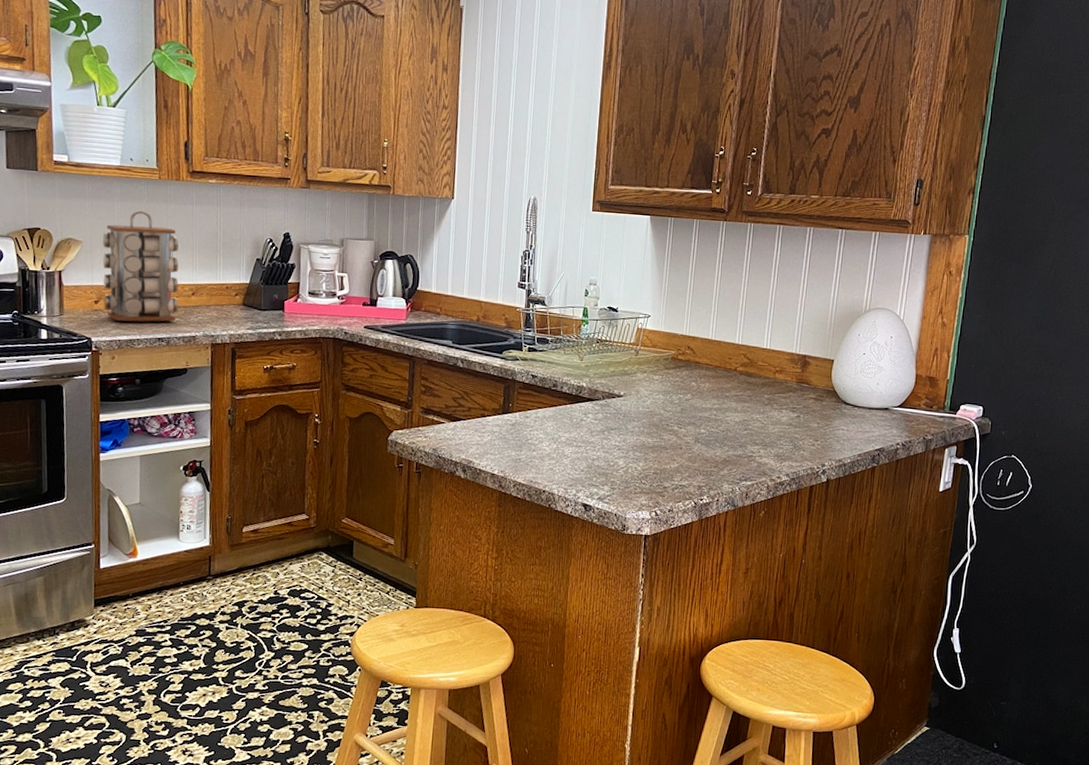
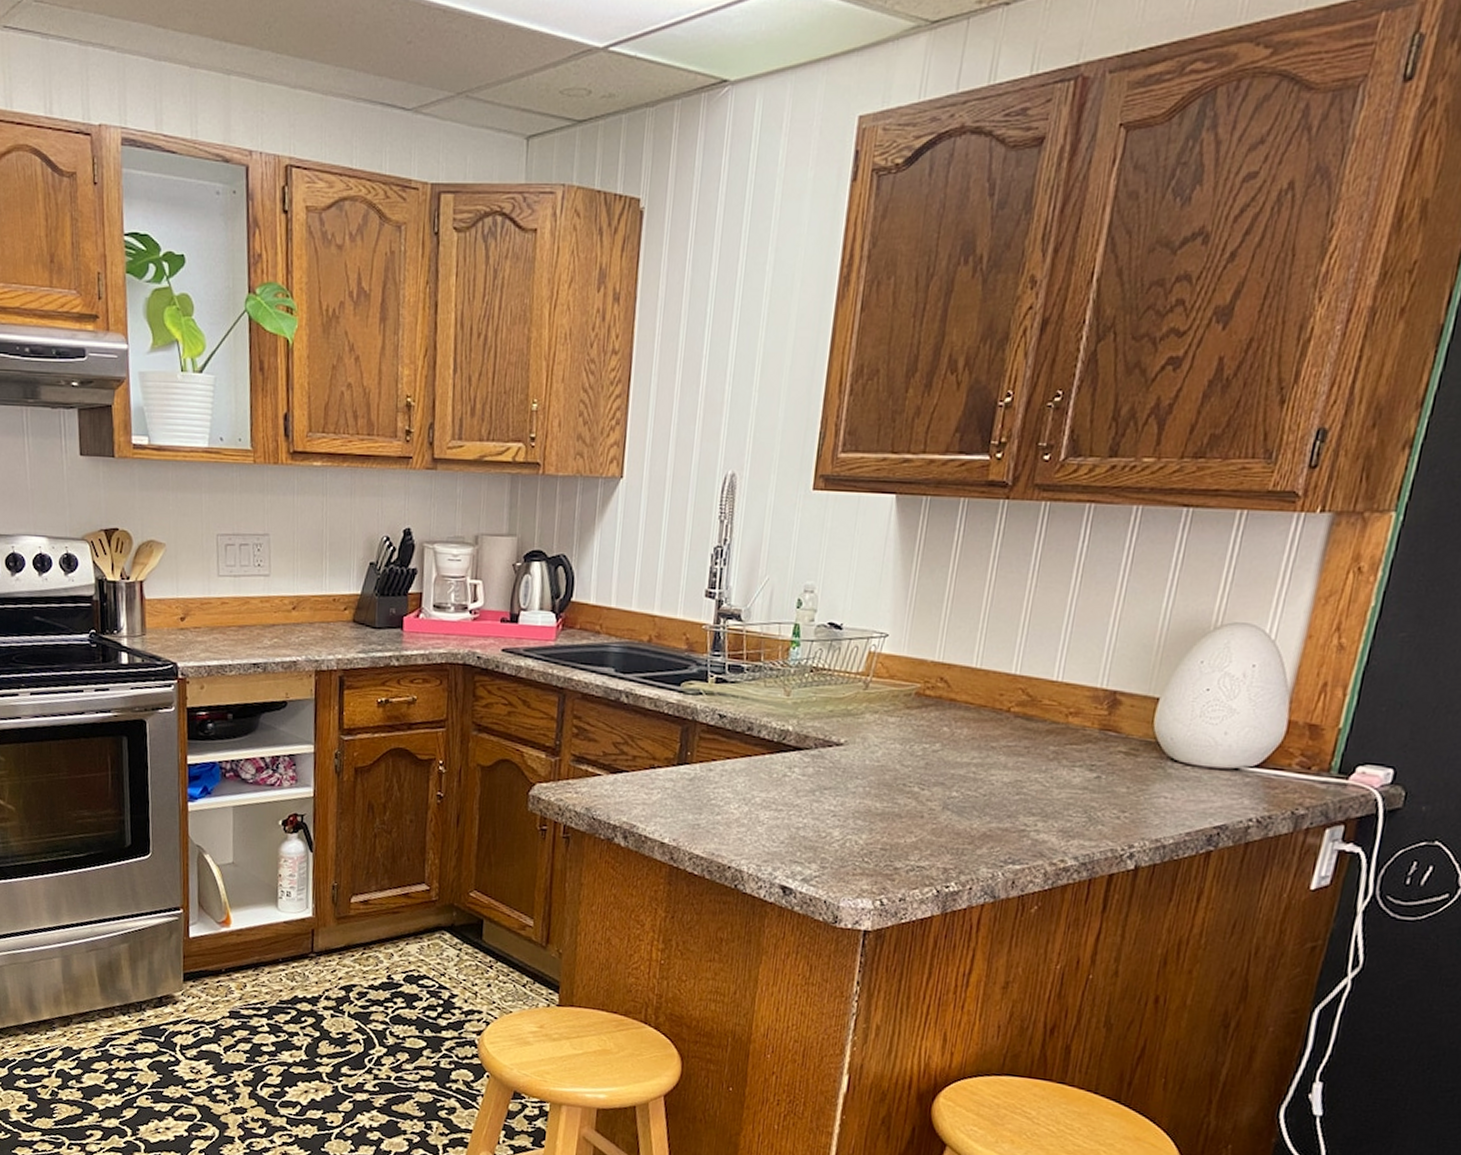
spice rack: present [103,210,179,323] -> none [189,504,277,645]

